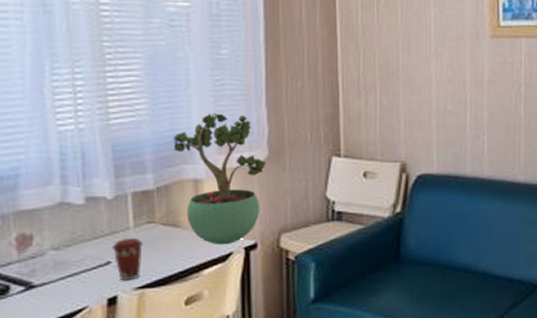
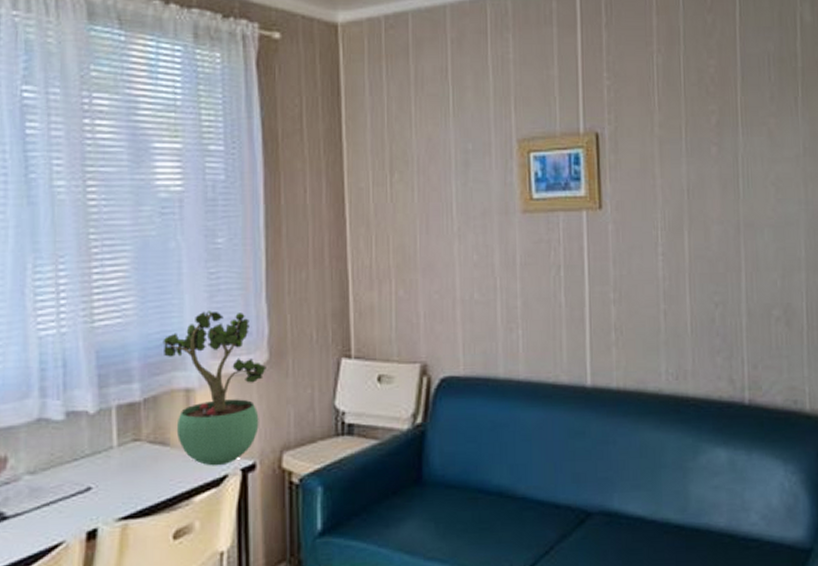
coffee cup: present [111,237,143,281] -> none [92,458,127,510]

